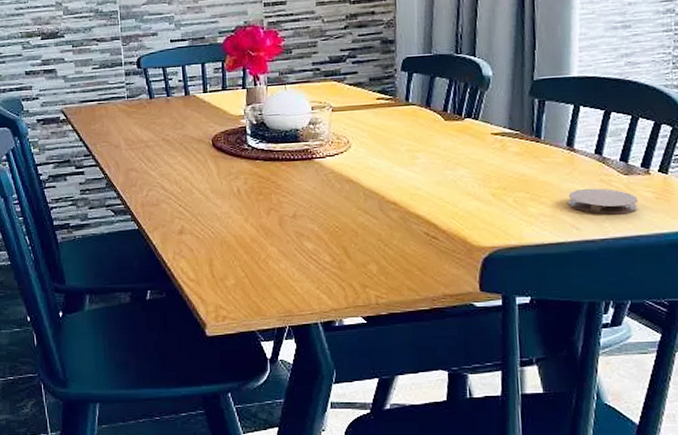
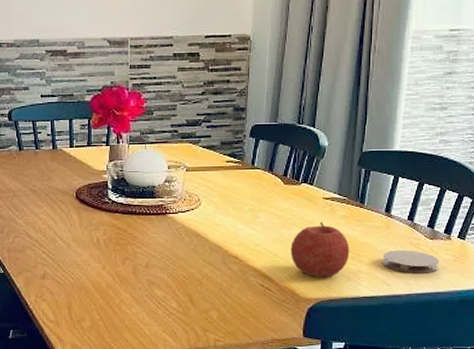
fruit: none [457,160,528,224] -> present [290,222,350,278]

